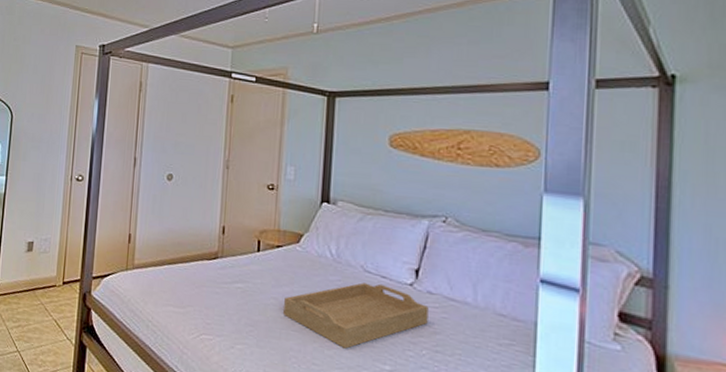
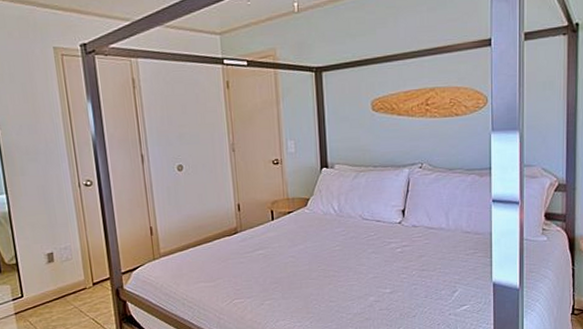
serving tray: present [284,282,429,349] -> none [300,227,415,284]

